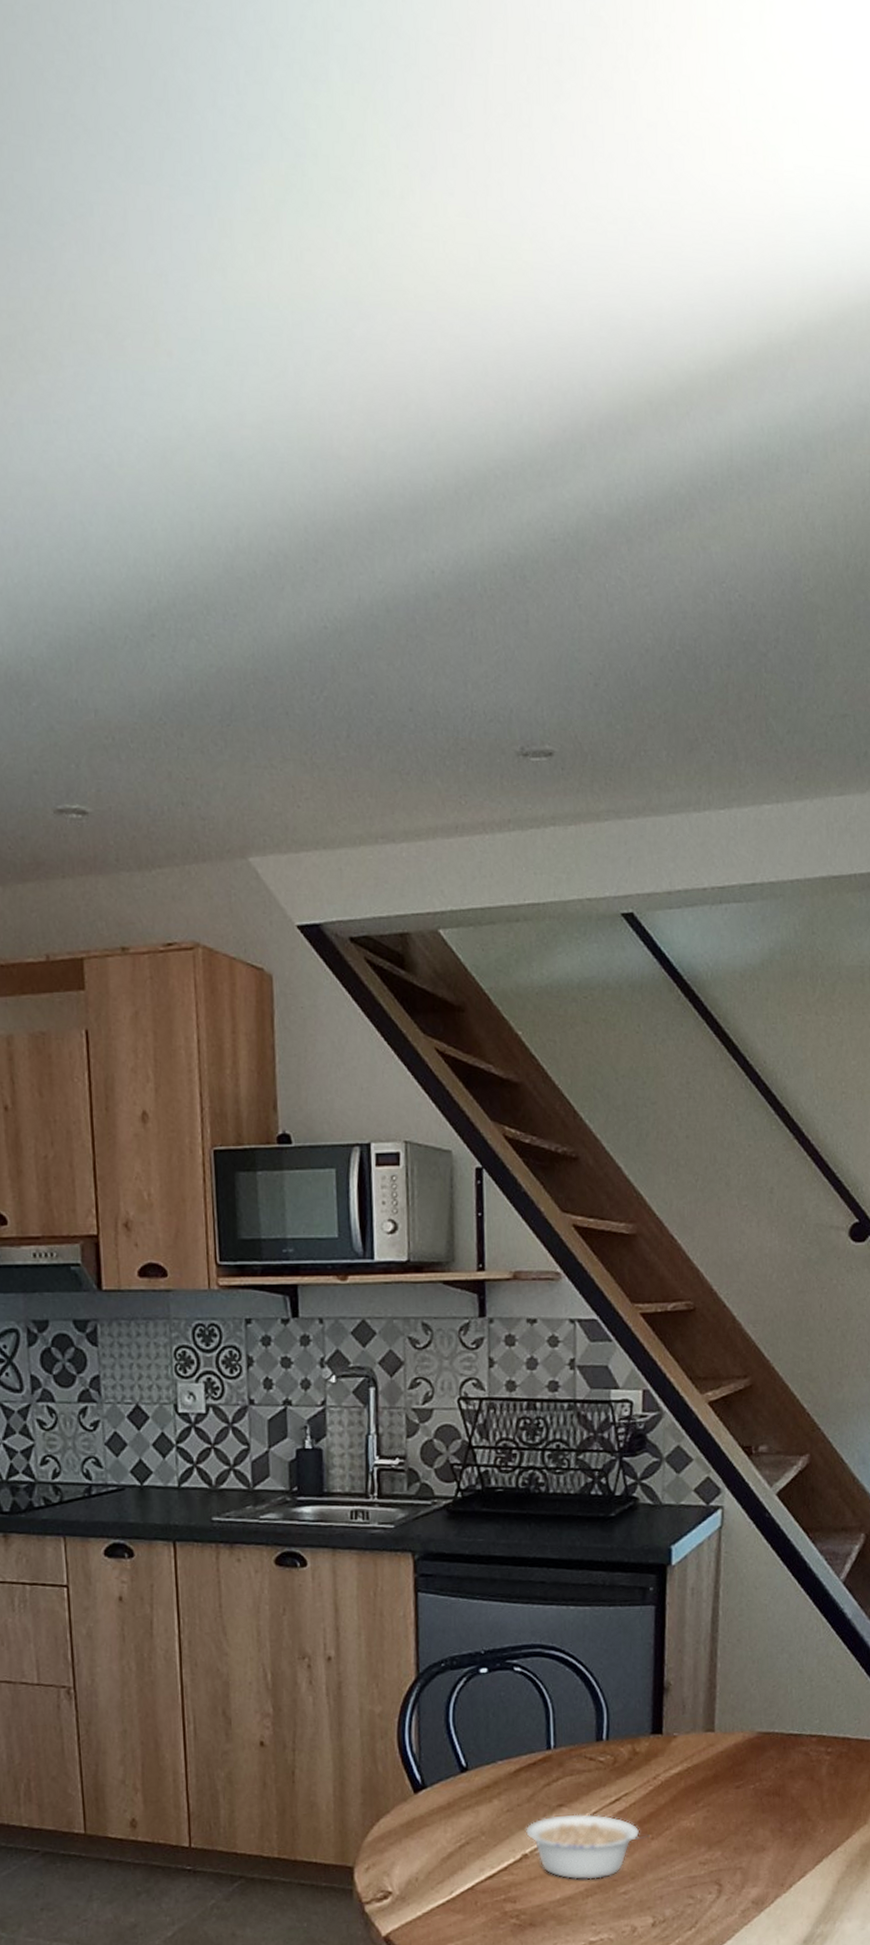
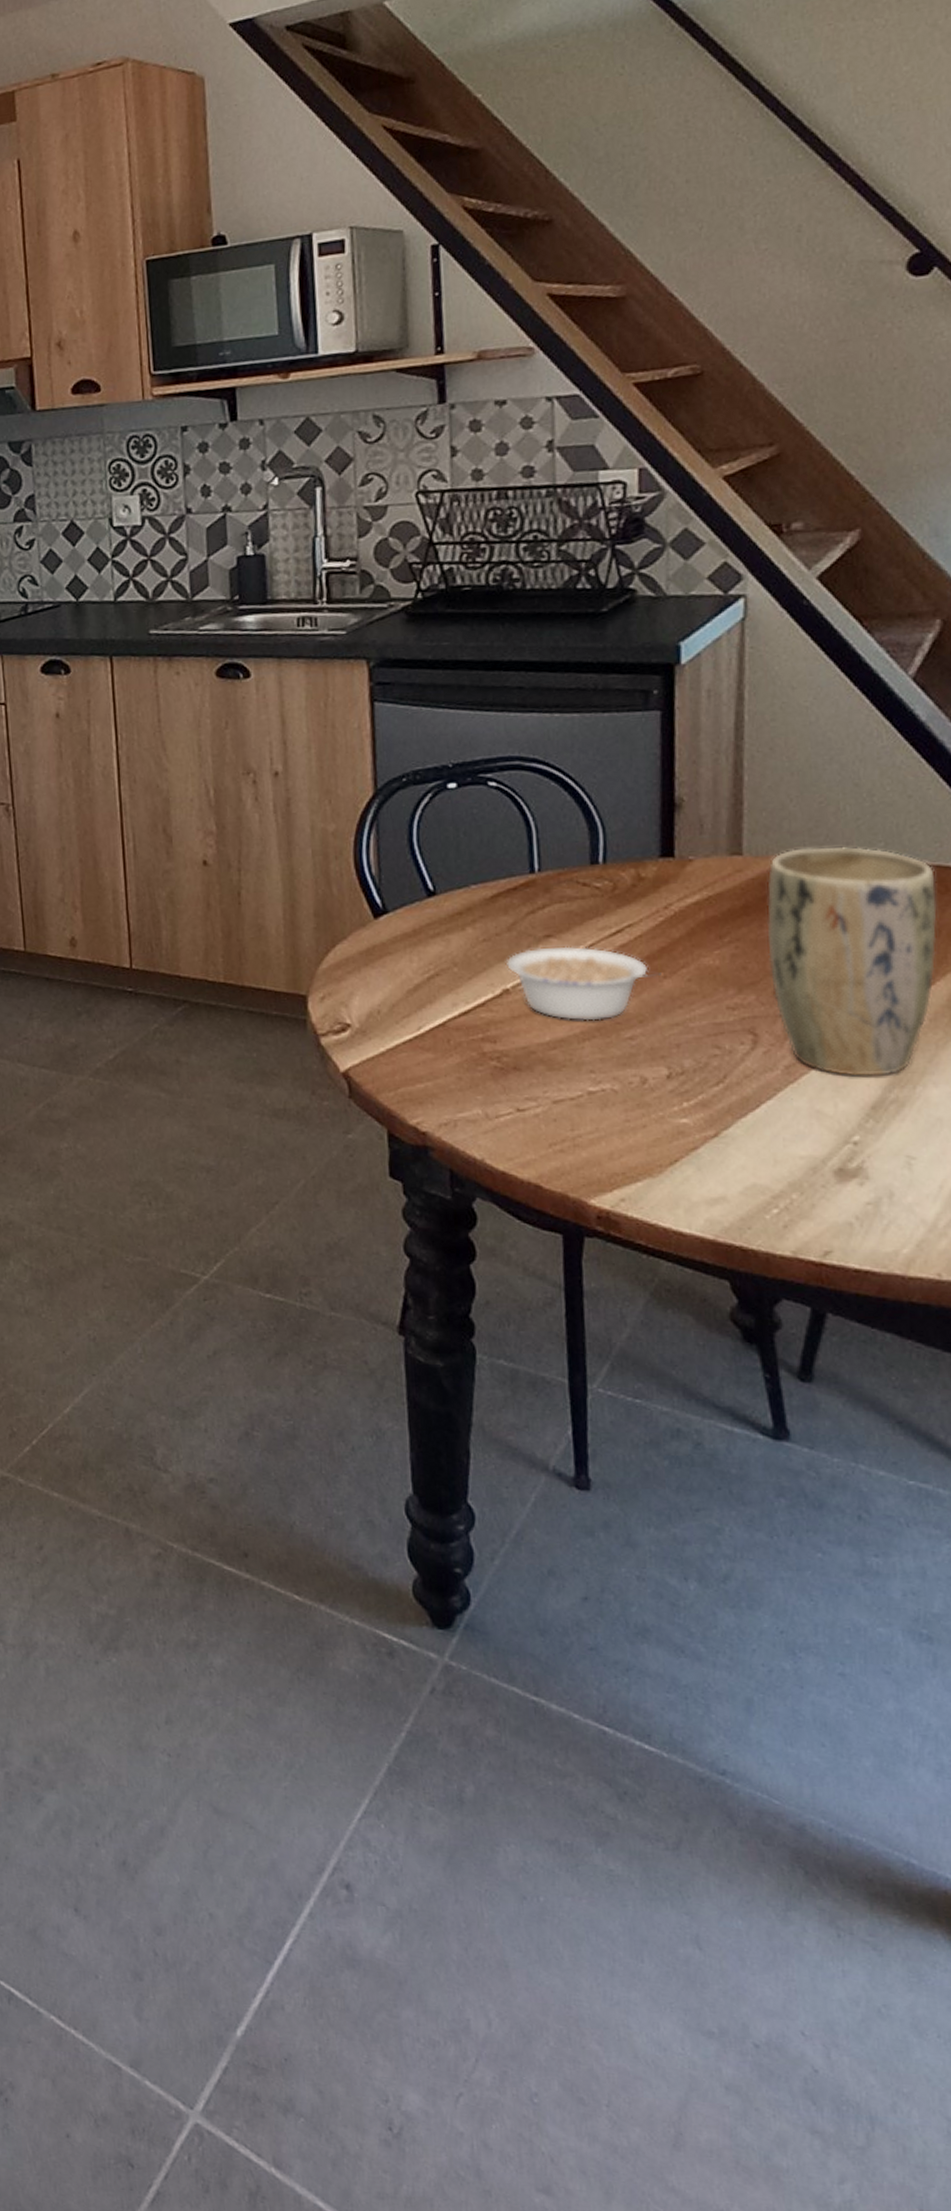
plant pot: none [732,1723,855,1917] -> present [767,846,938,1077]

